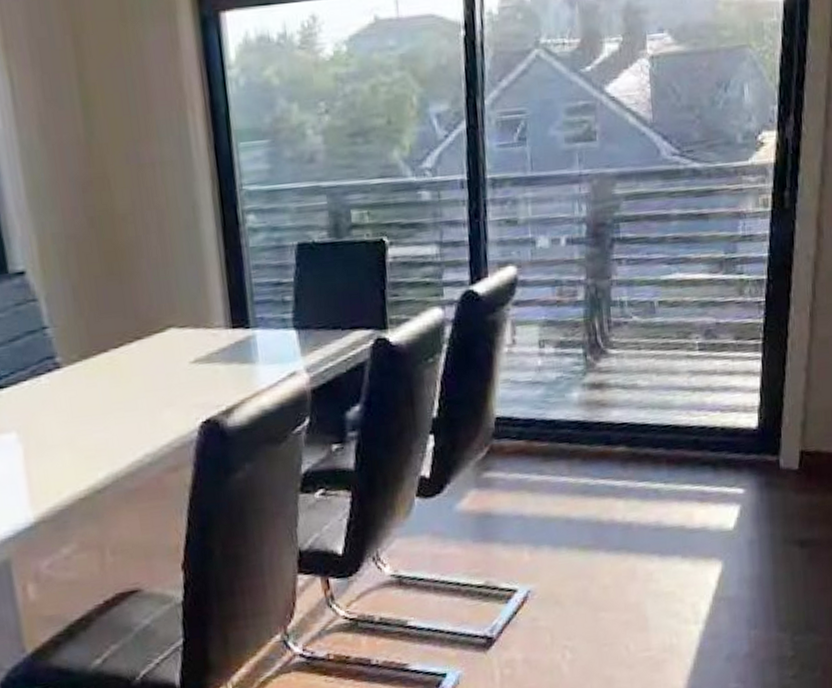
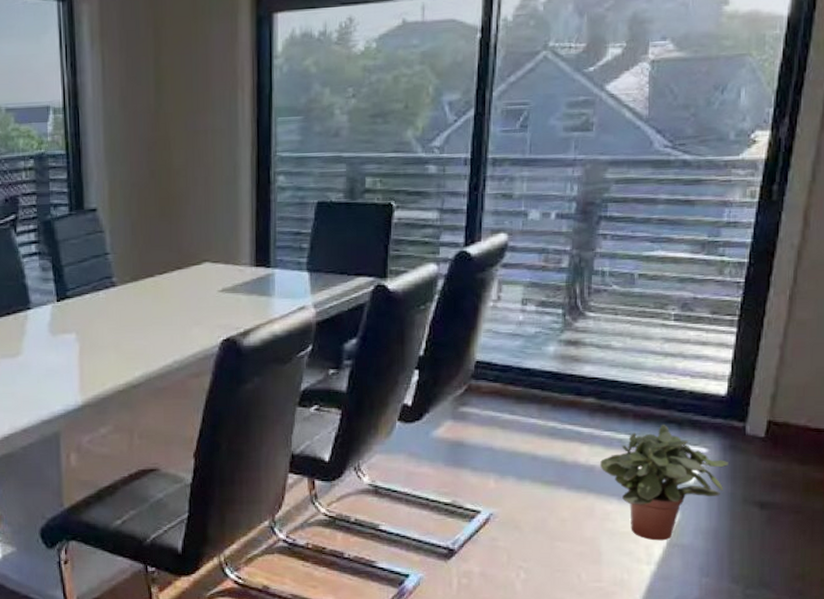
potted plant: none [638,468,766,597] -> present [600,425,728,541]

